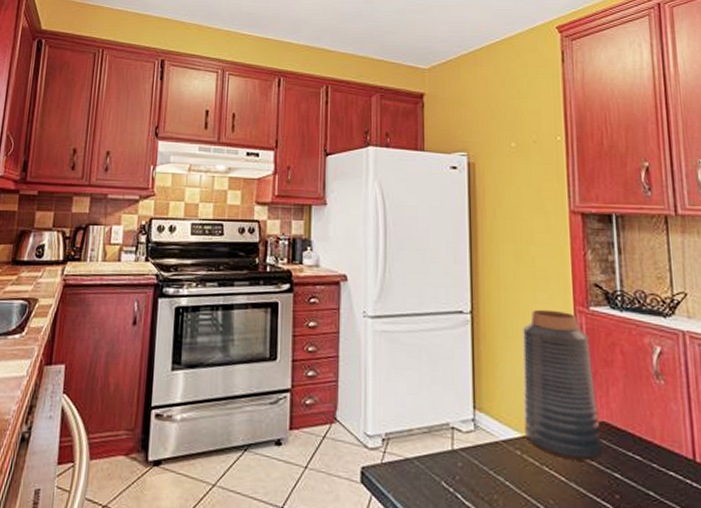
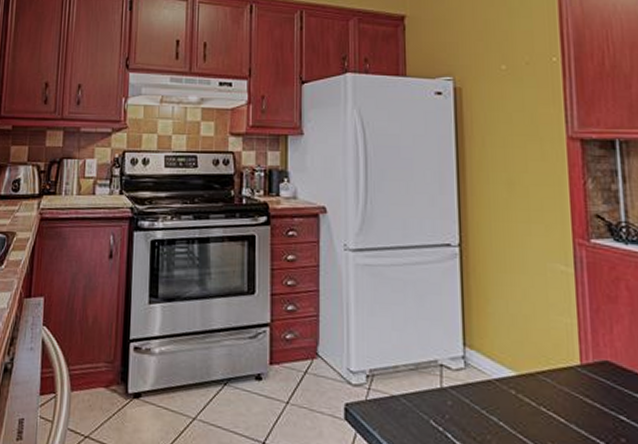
vase: present [522,309,603,461] -> none [516,241,607,403]

